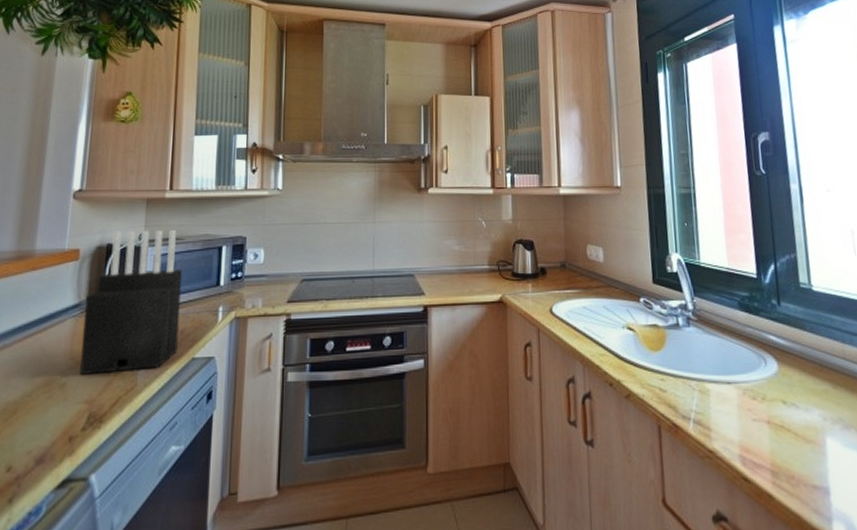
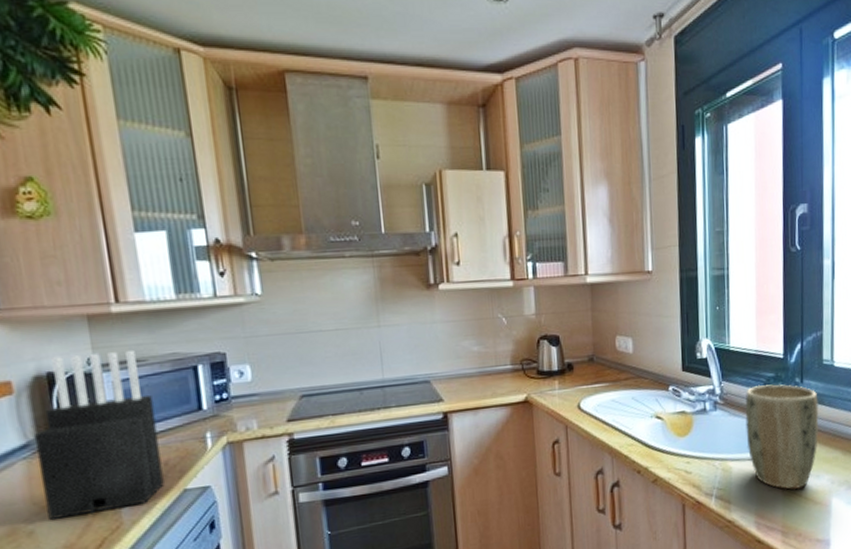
plant pot: none [720,303,803,423] -> present [745,383,819,490]

